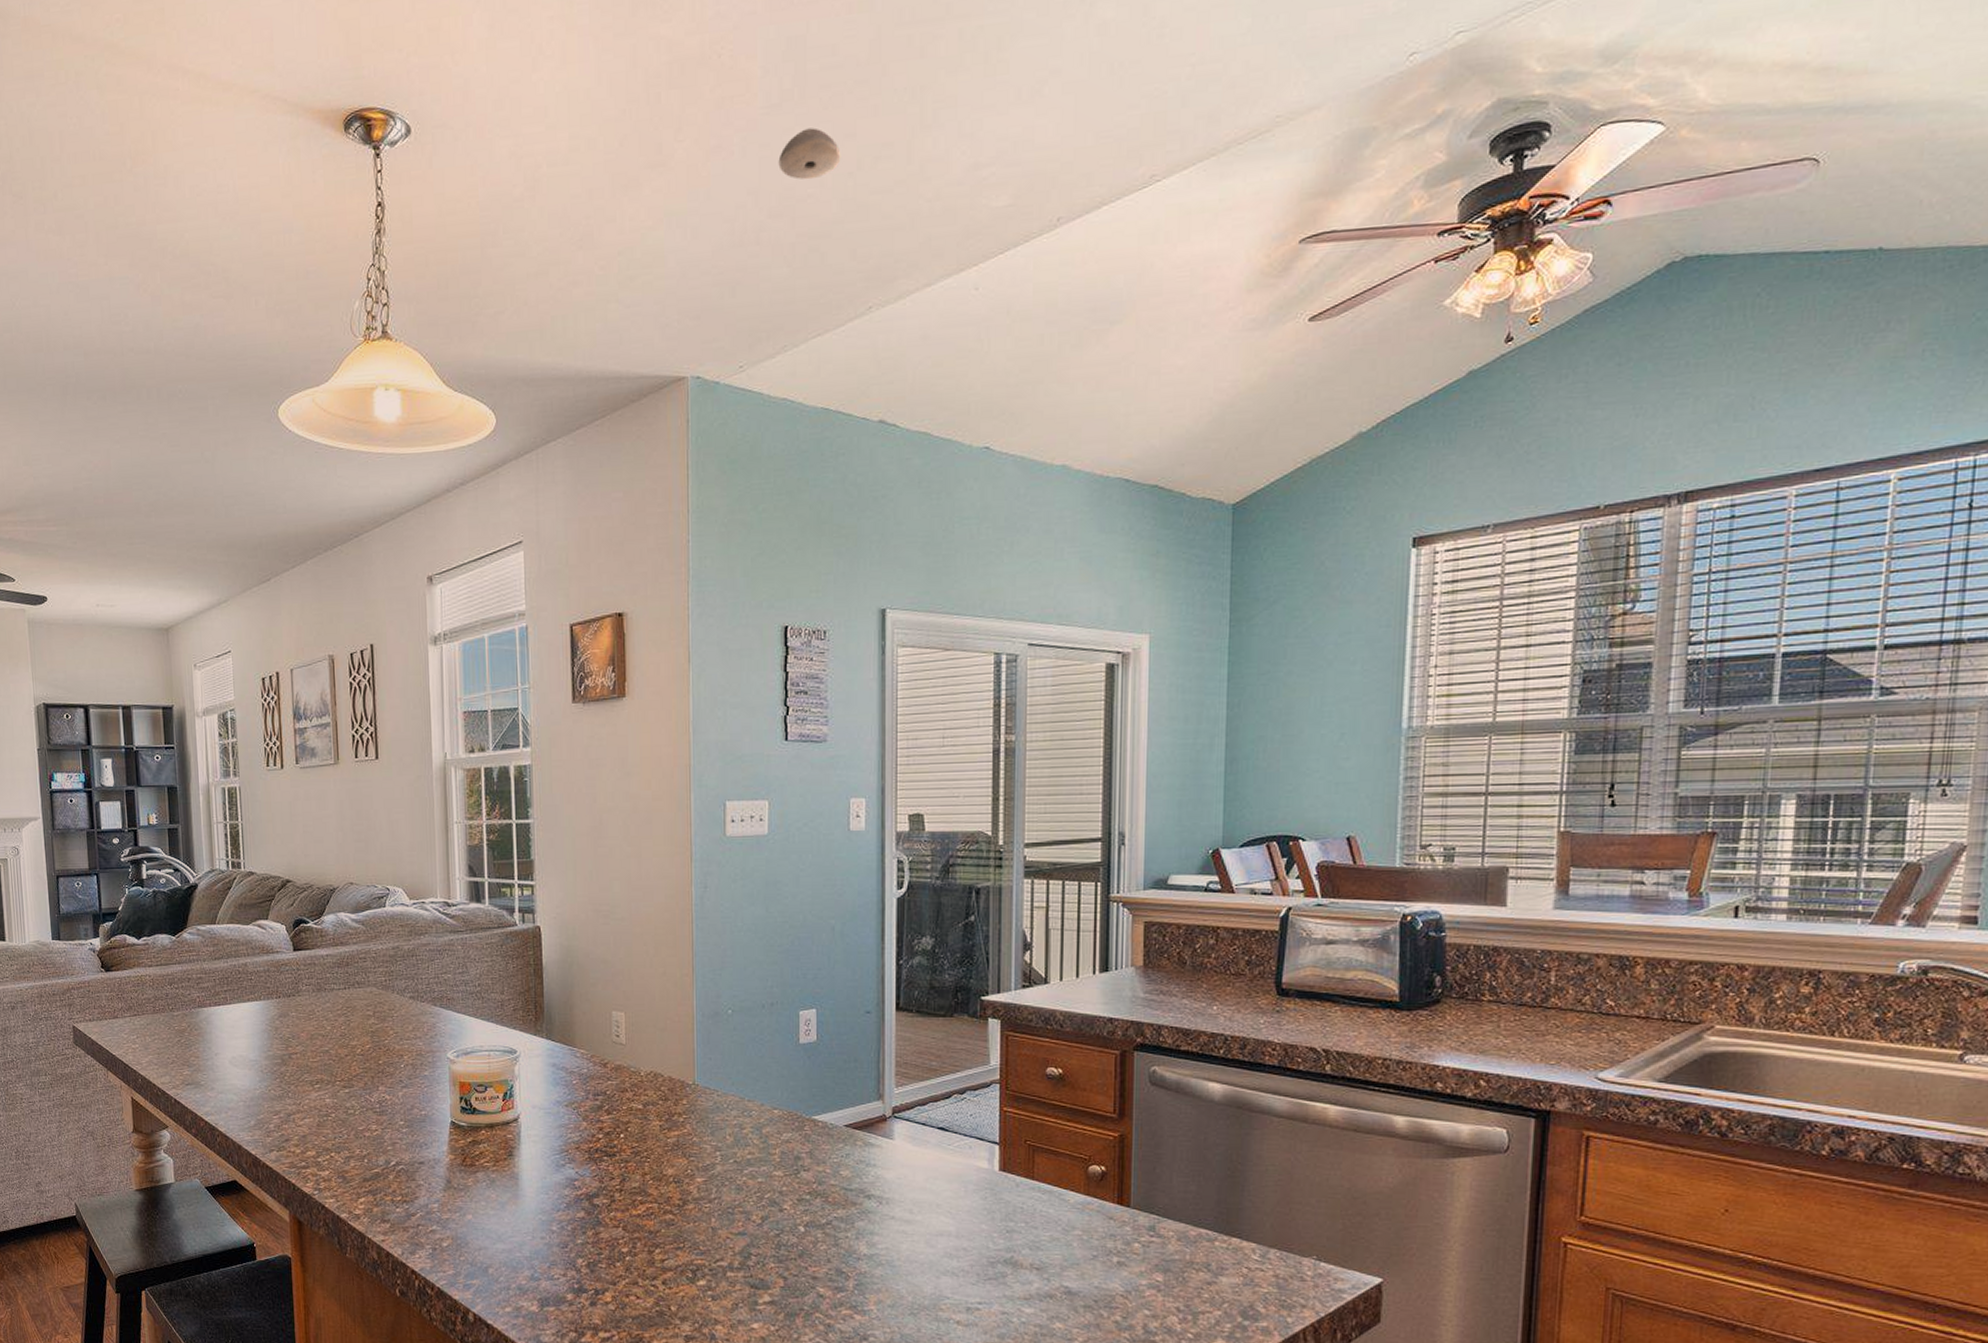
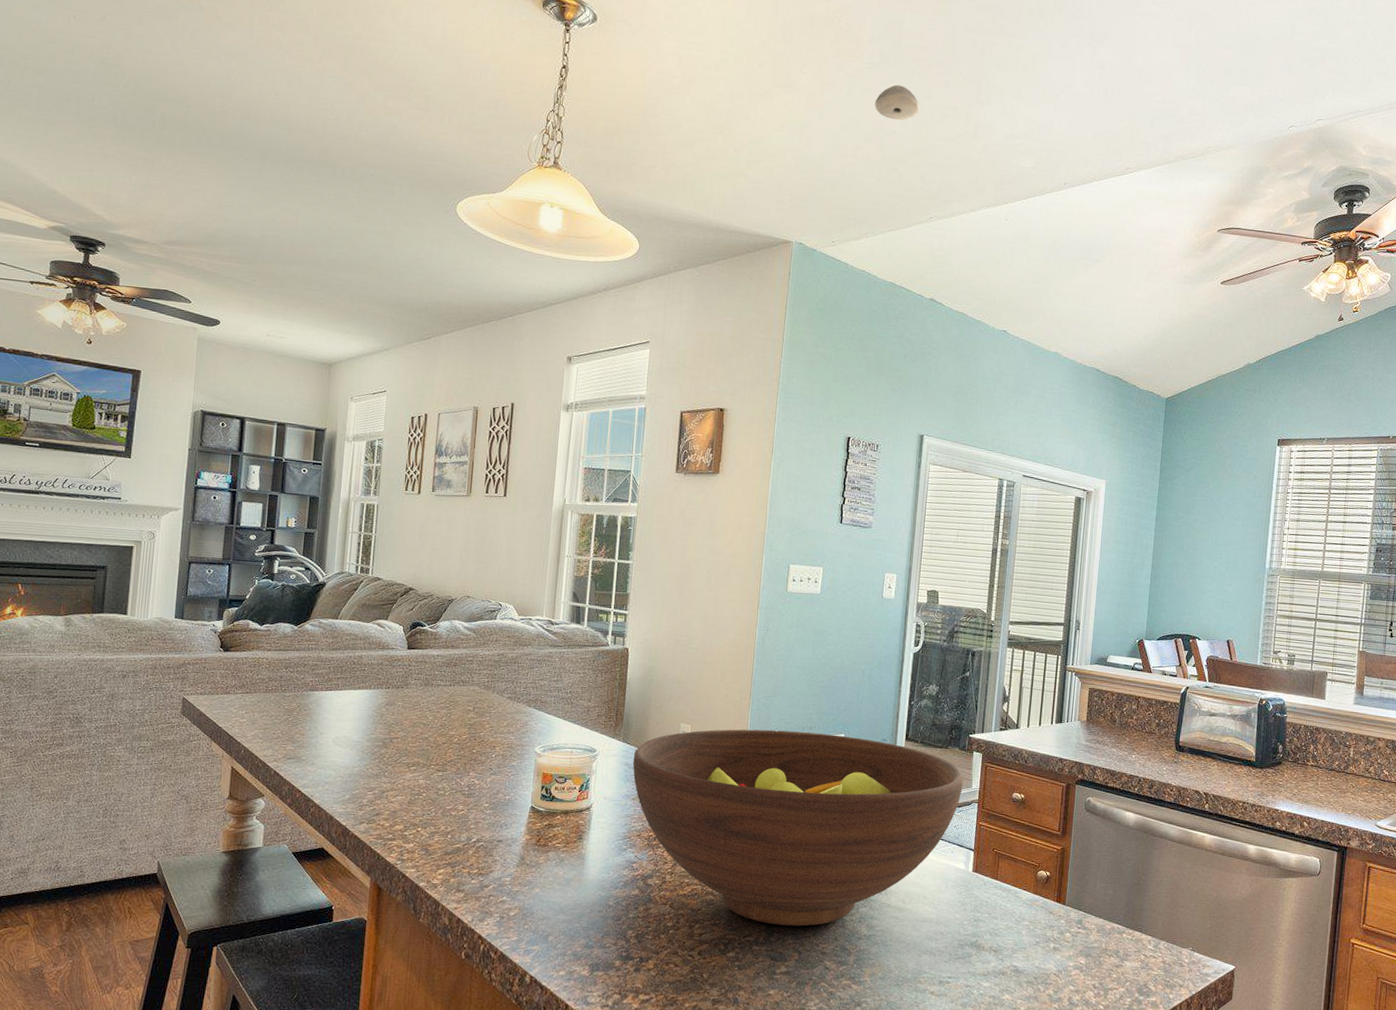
fruit bowl: none [560,1011,978,1247] -> present [632,729,964,926]

